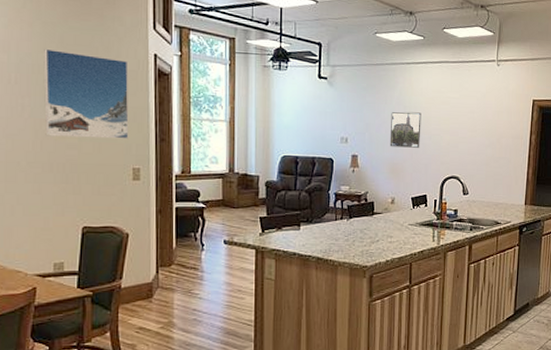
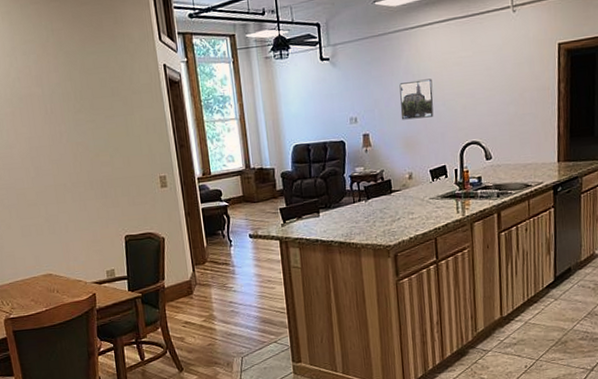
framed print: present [43,48,129,139] -> none [69,75,152,157]

